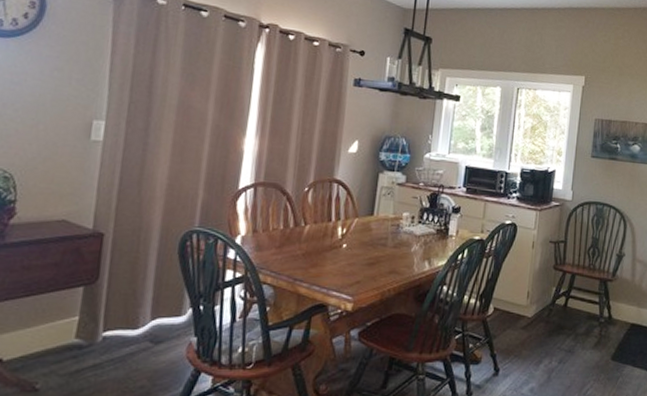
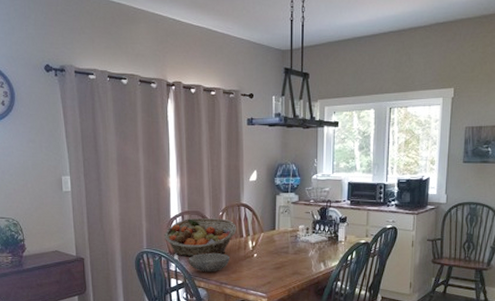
fruit basket: none [225,192,324,242] -> present [163,217,236,257]
bowl: none [254,238,311,265] -> present [188,252,230,273]

